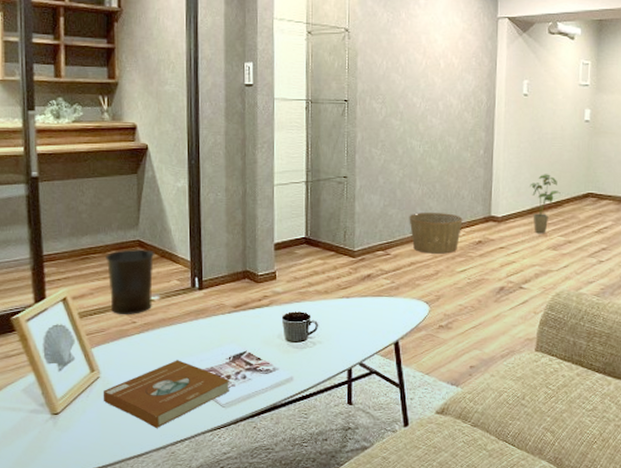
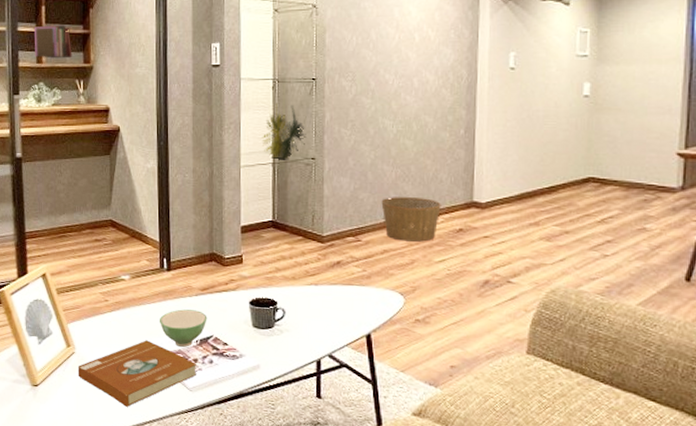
books: none [51,38,95,73] -> present [33,26,72,59]
waste bin: present [106,248,155,314] -> none [81,227,126,293]
bowl: none [190,327,241,364] -> present [159,309,207,347]
plant: none [295,123,339,179] -> present [261,103,306,160]
house plant: present [530,174,561,234] -> none [518,155,555,223]

